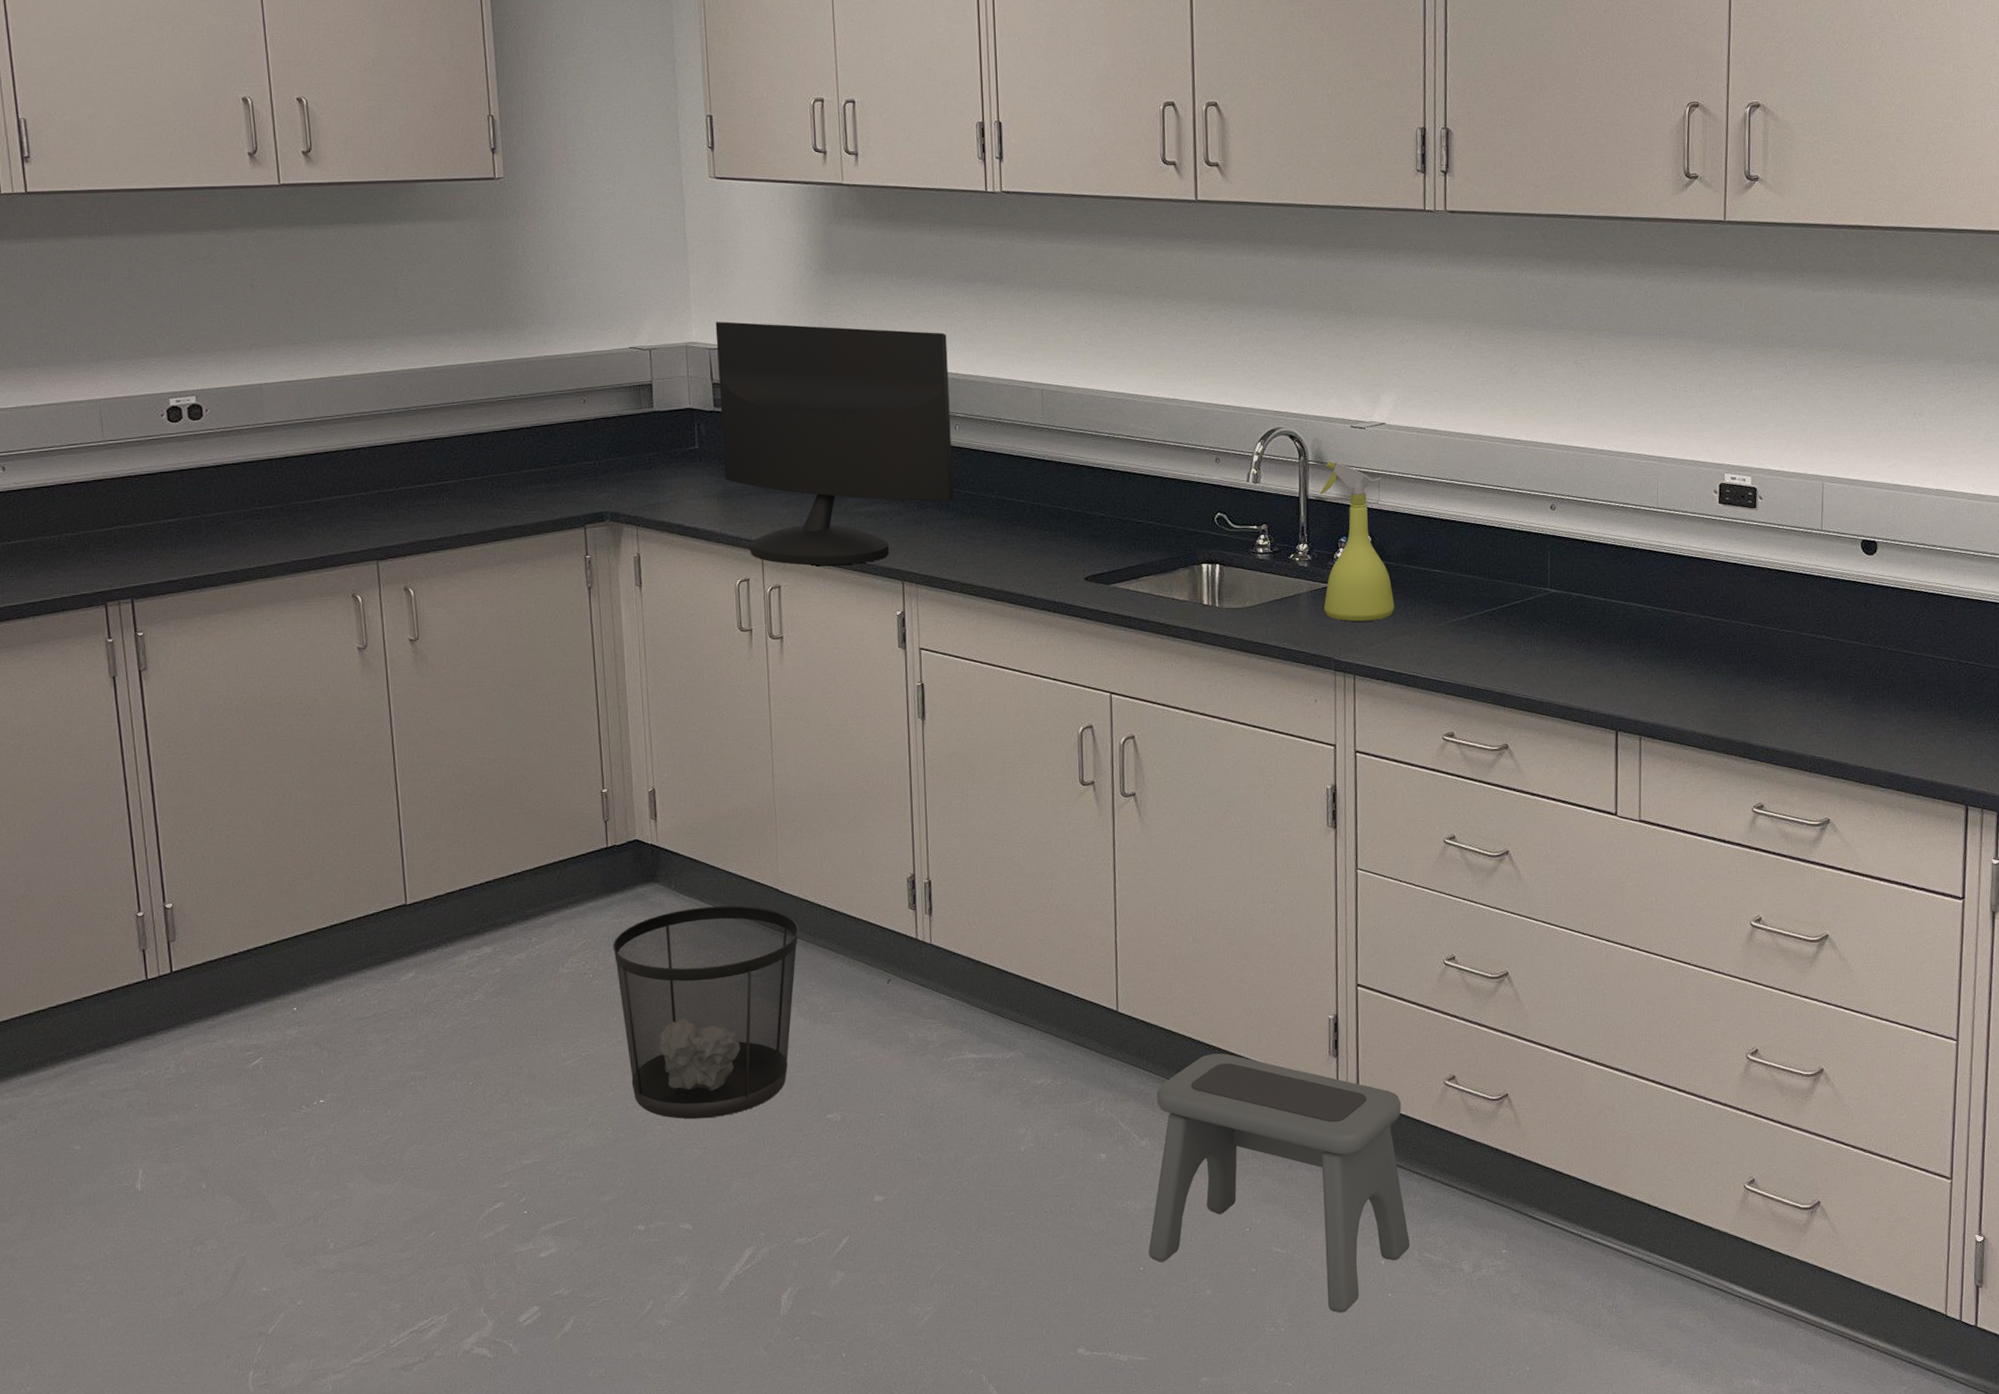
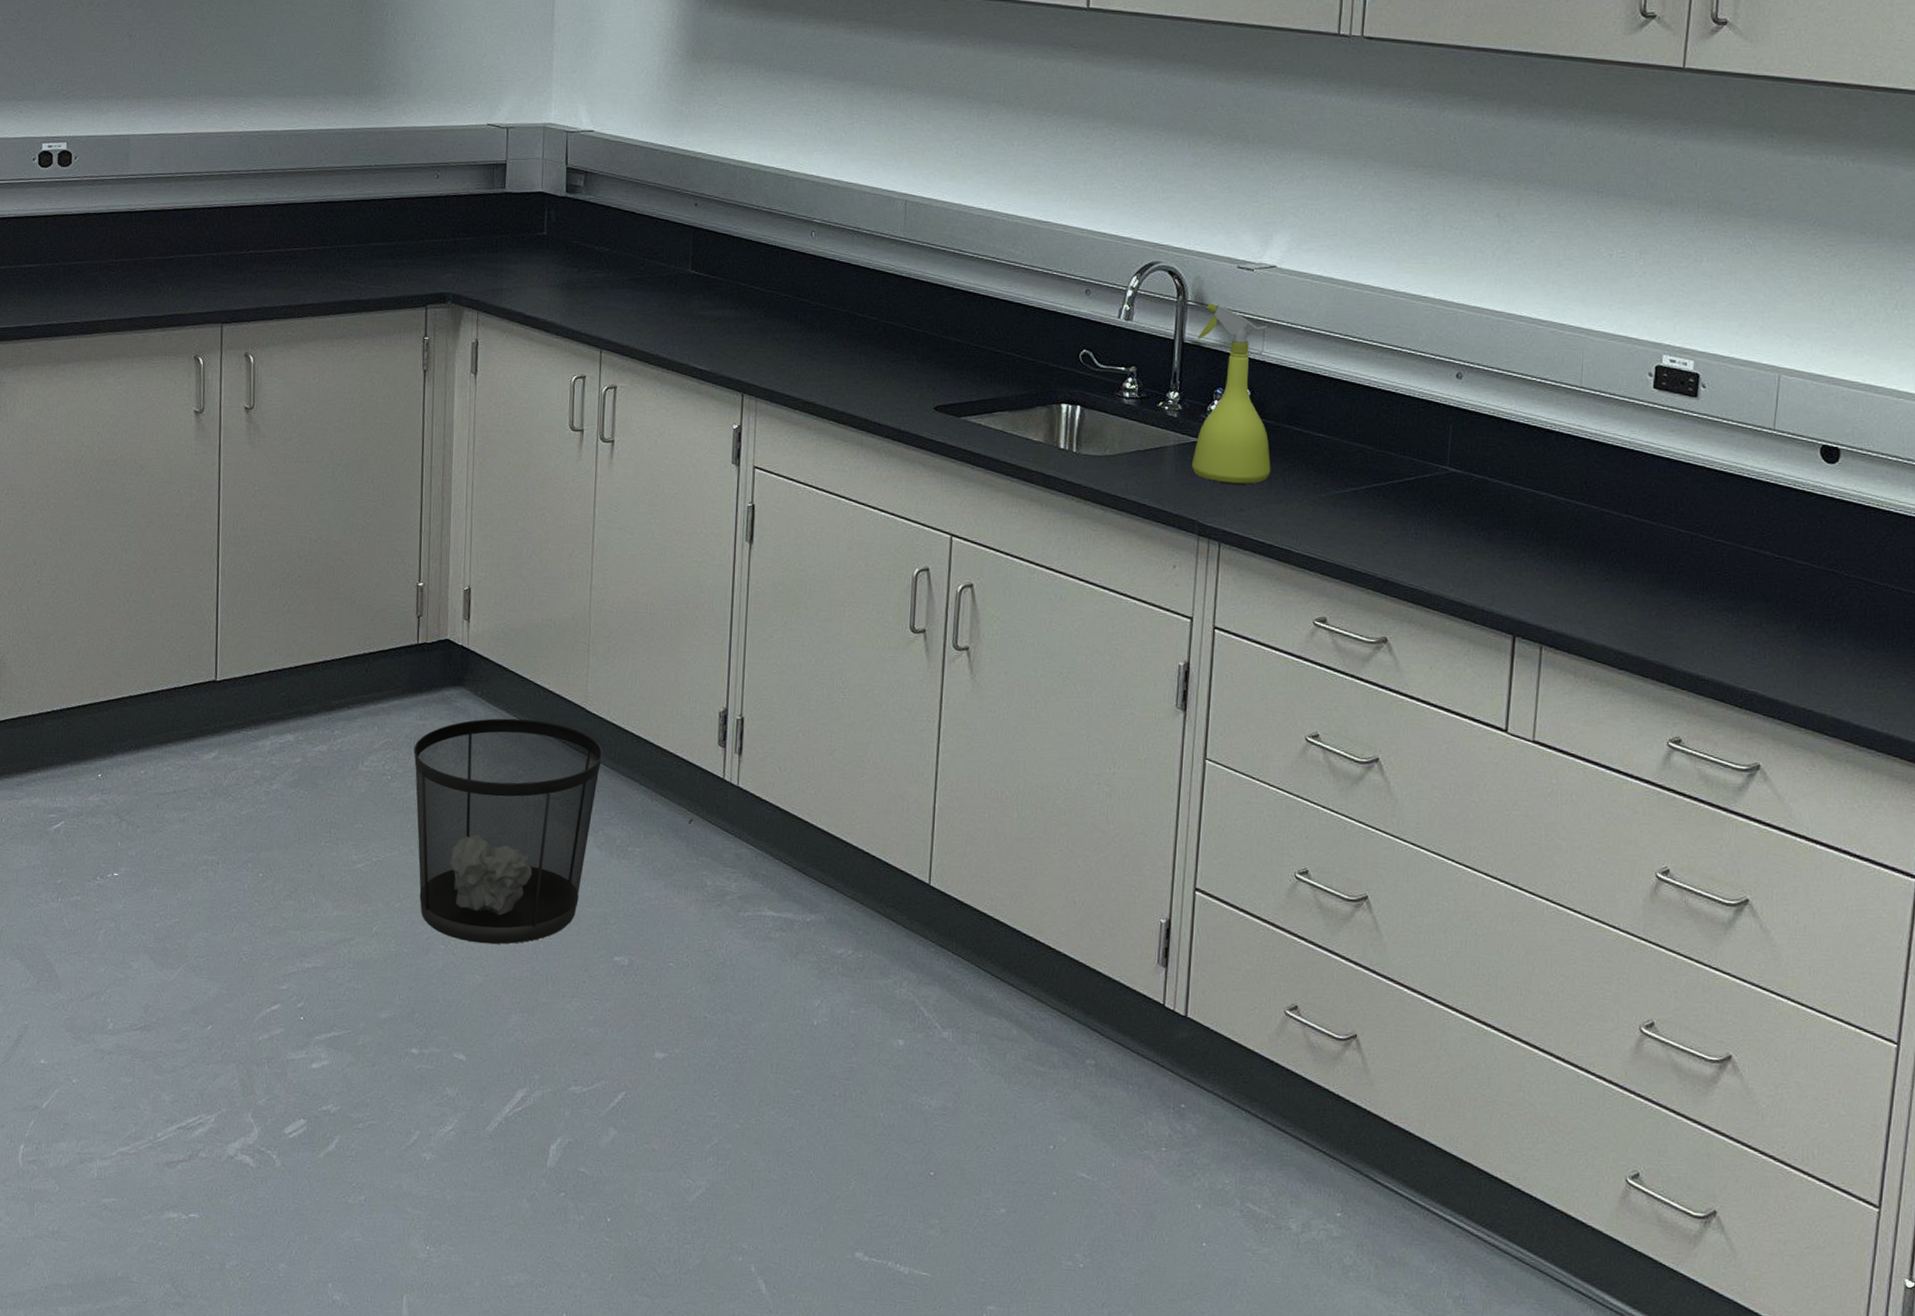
computer monitor: present [715,321,954,566] -> none [570,103,811,371]
step stool: present [1148,1053,1411,1313] -> none [941,945,1234,1257]

